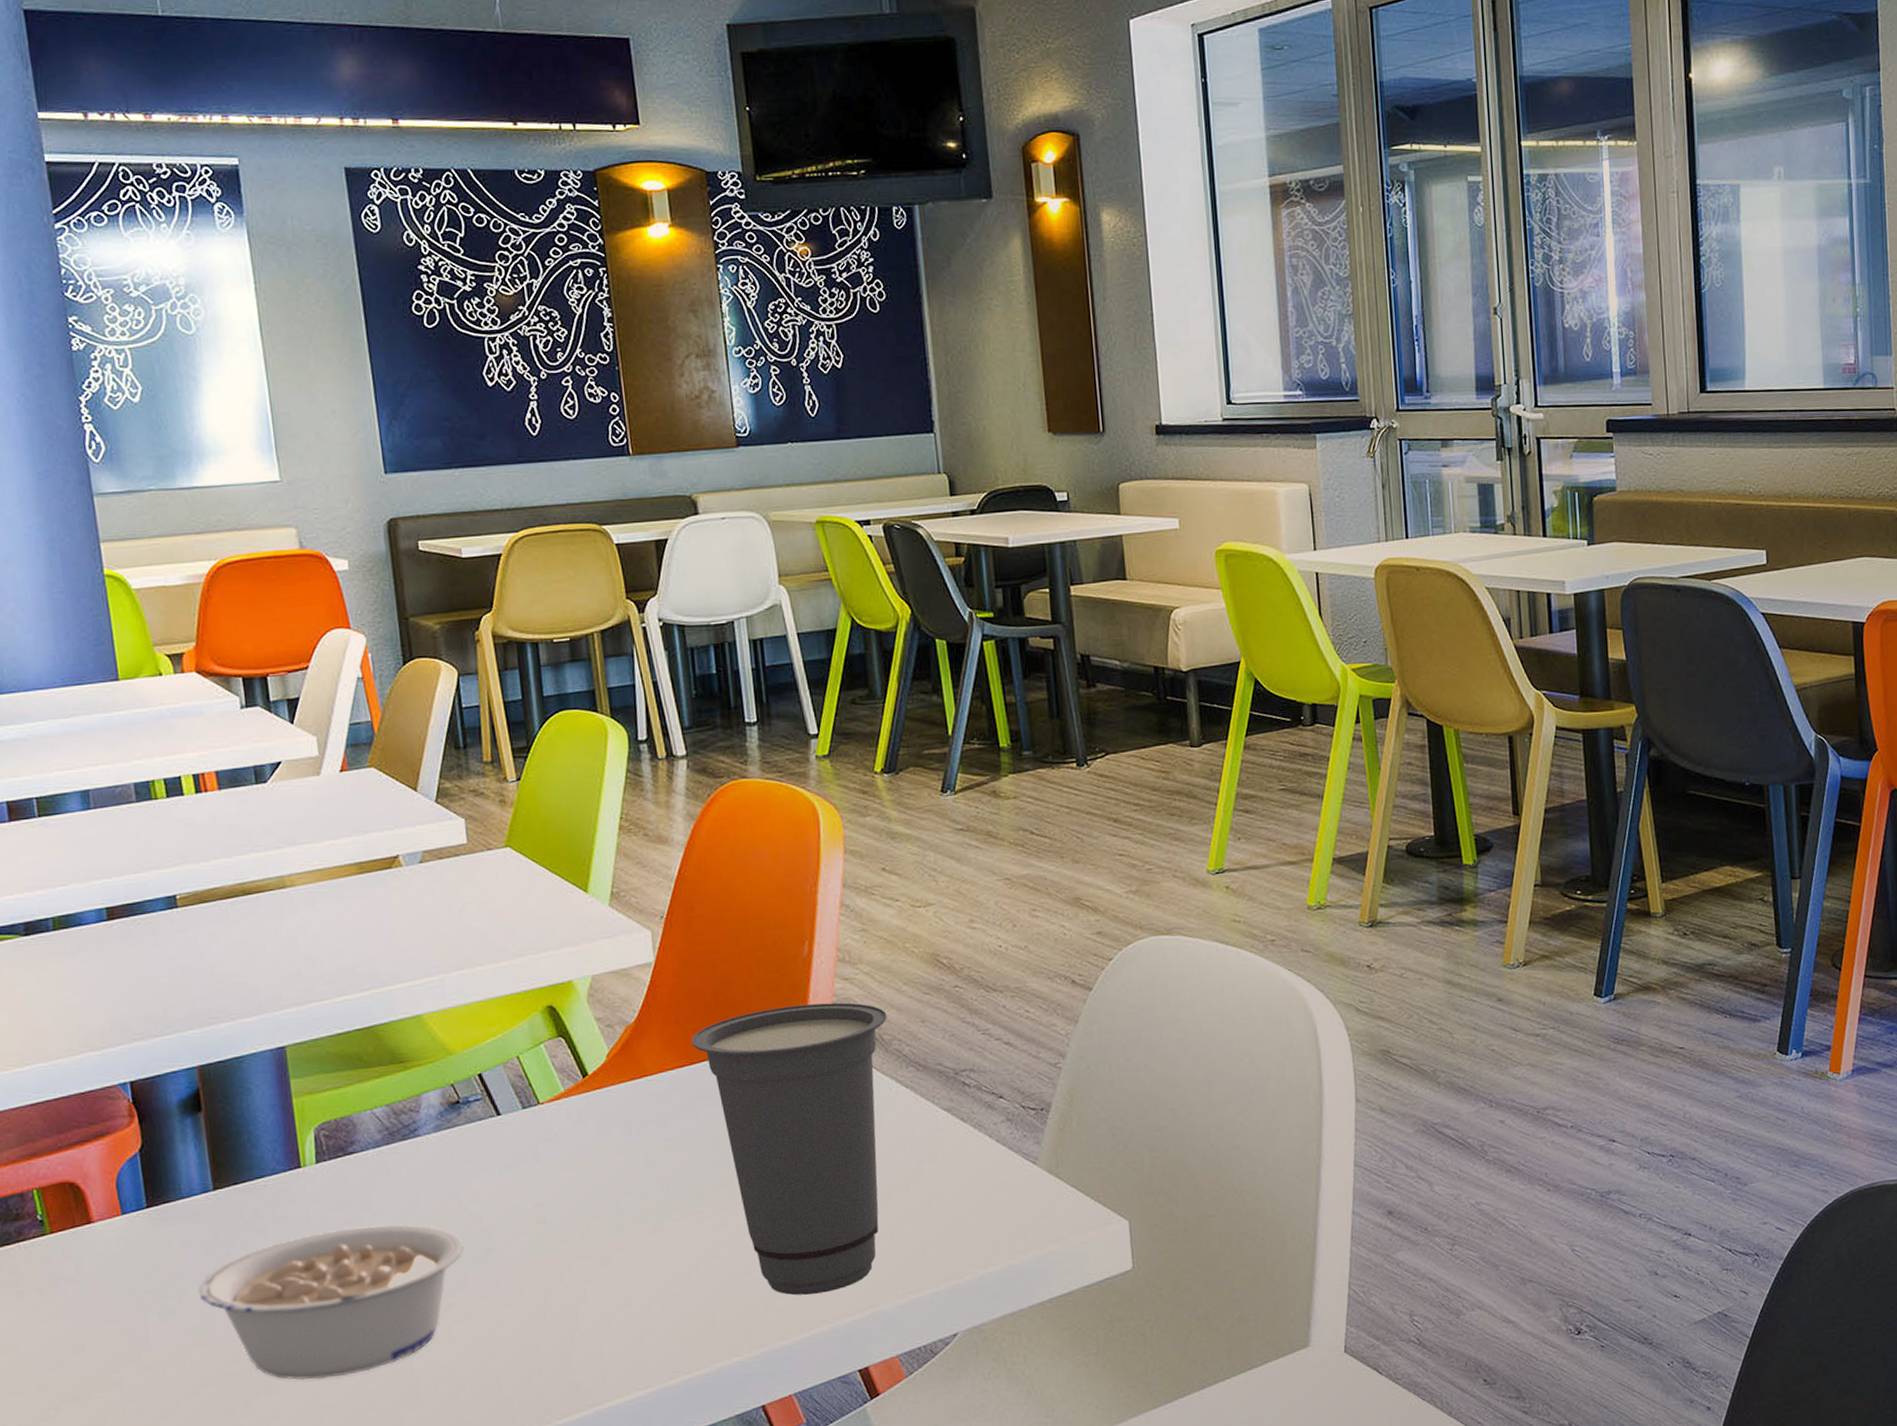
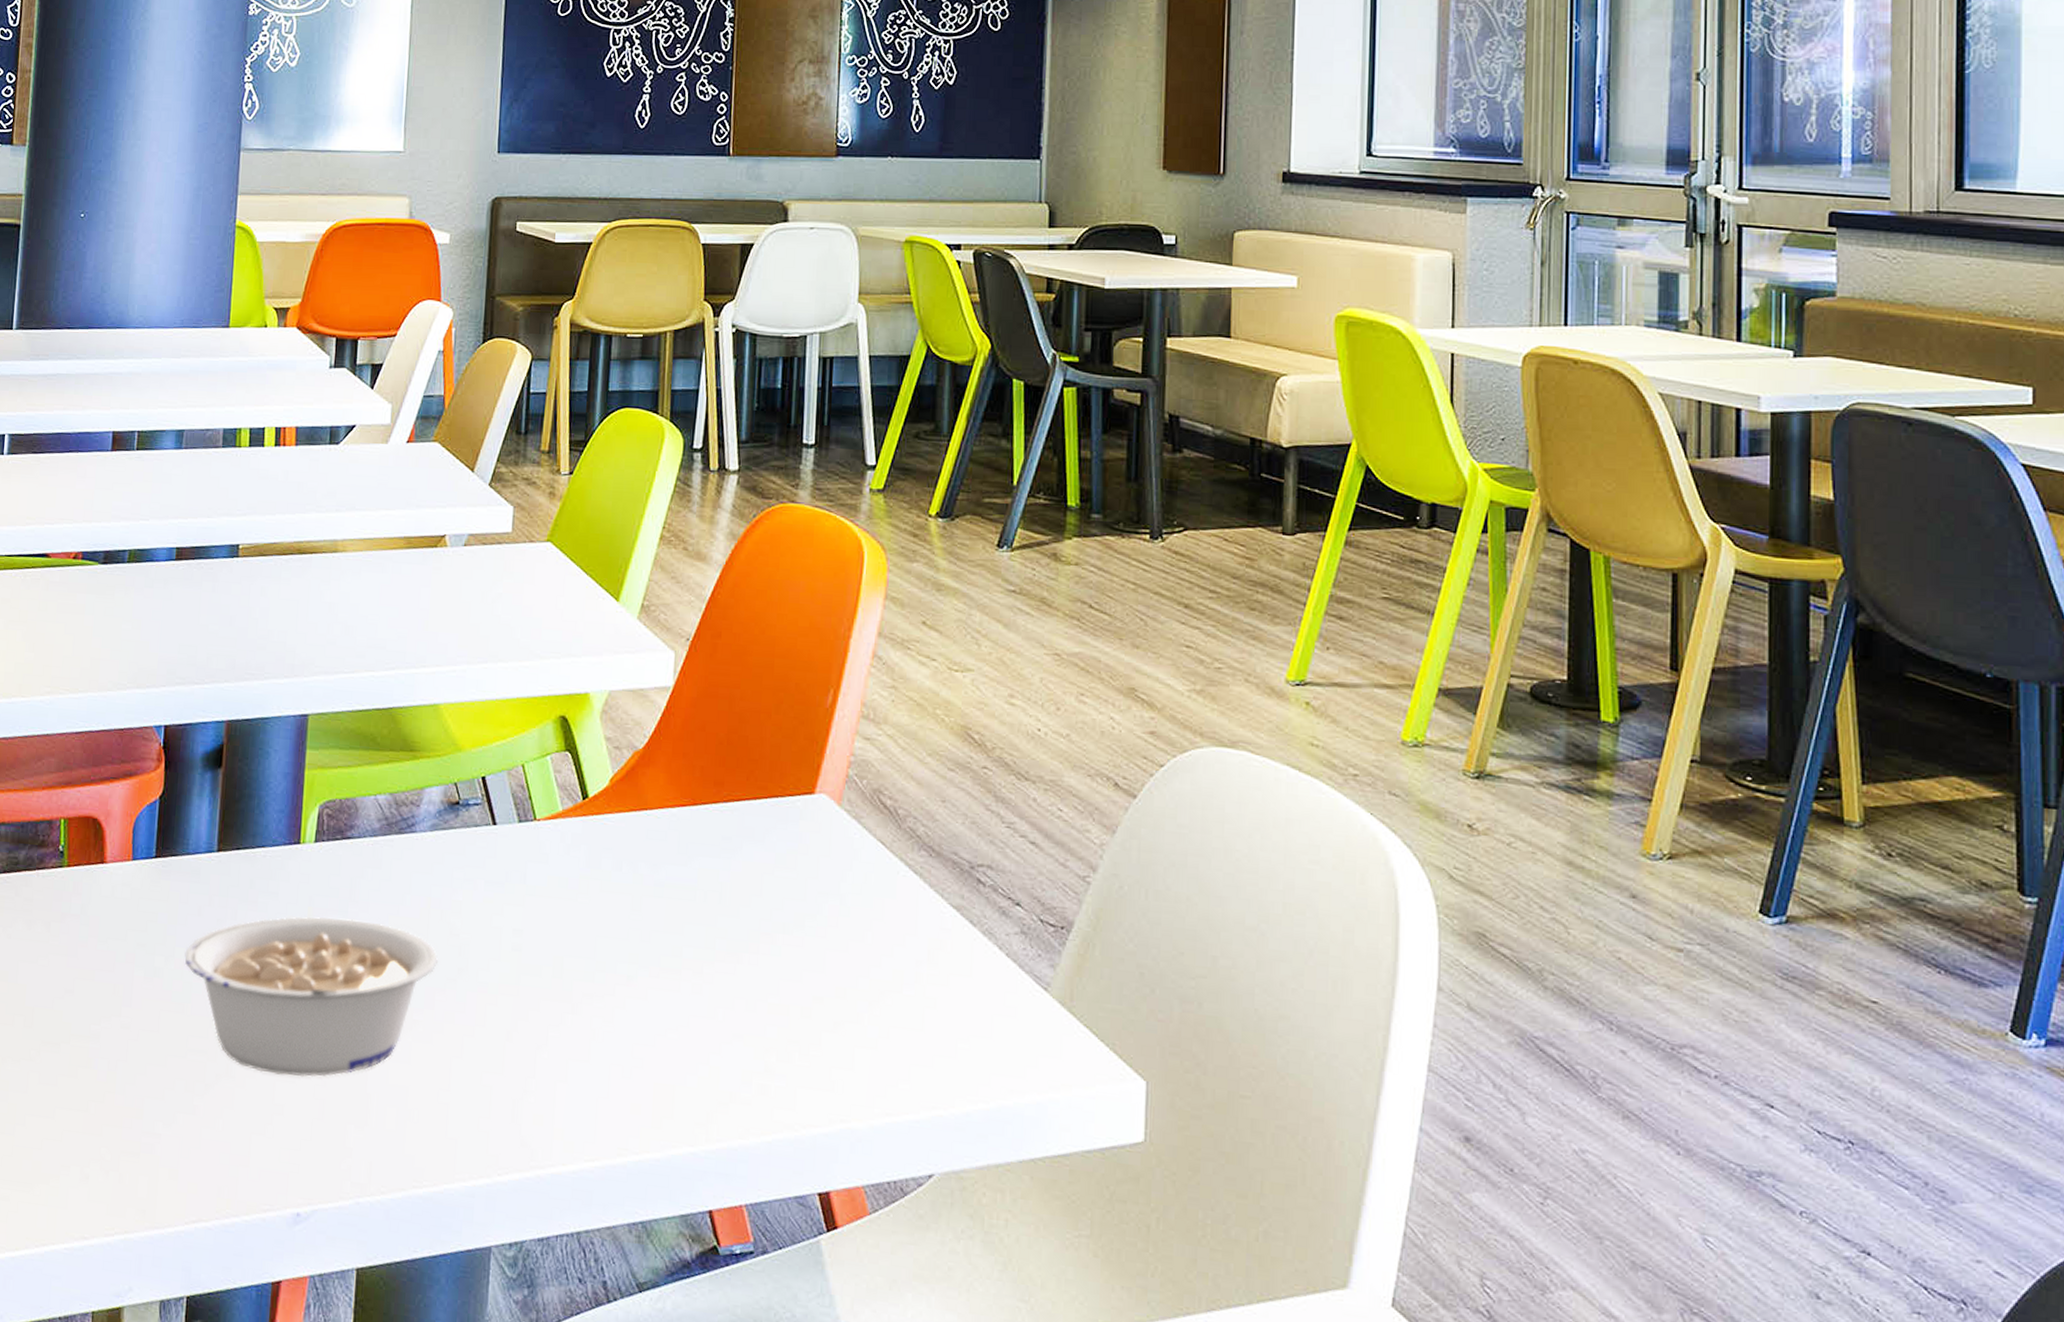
cup: present [691,1002,887,1296] -> none [697,758,906,1094]

